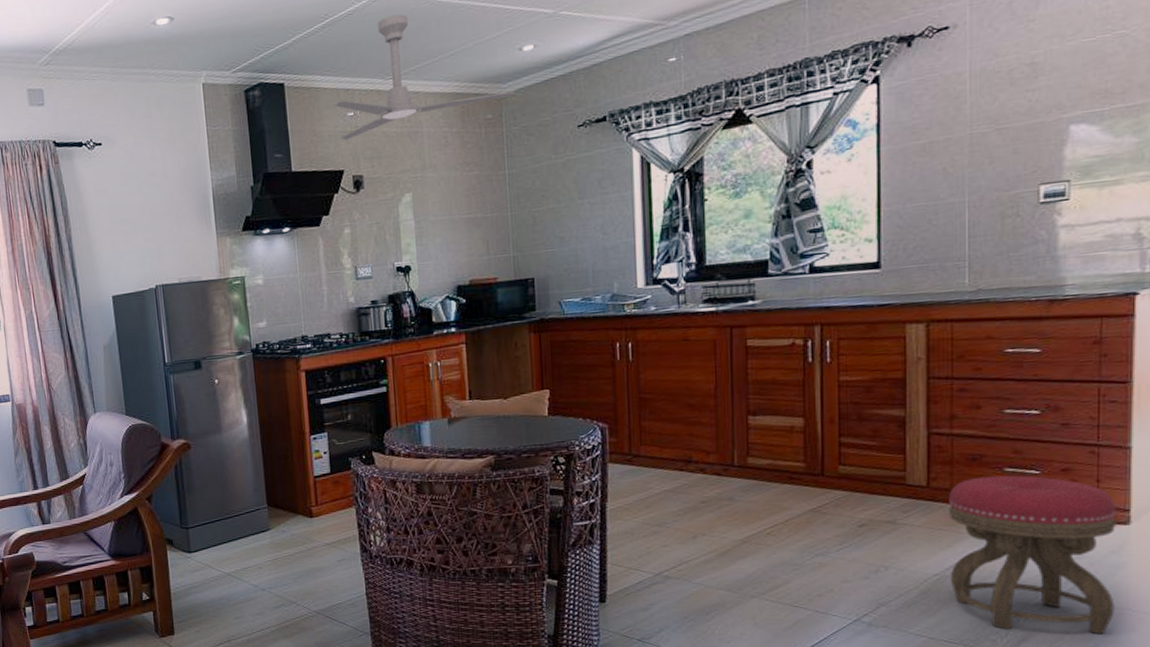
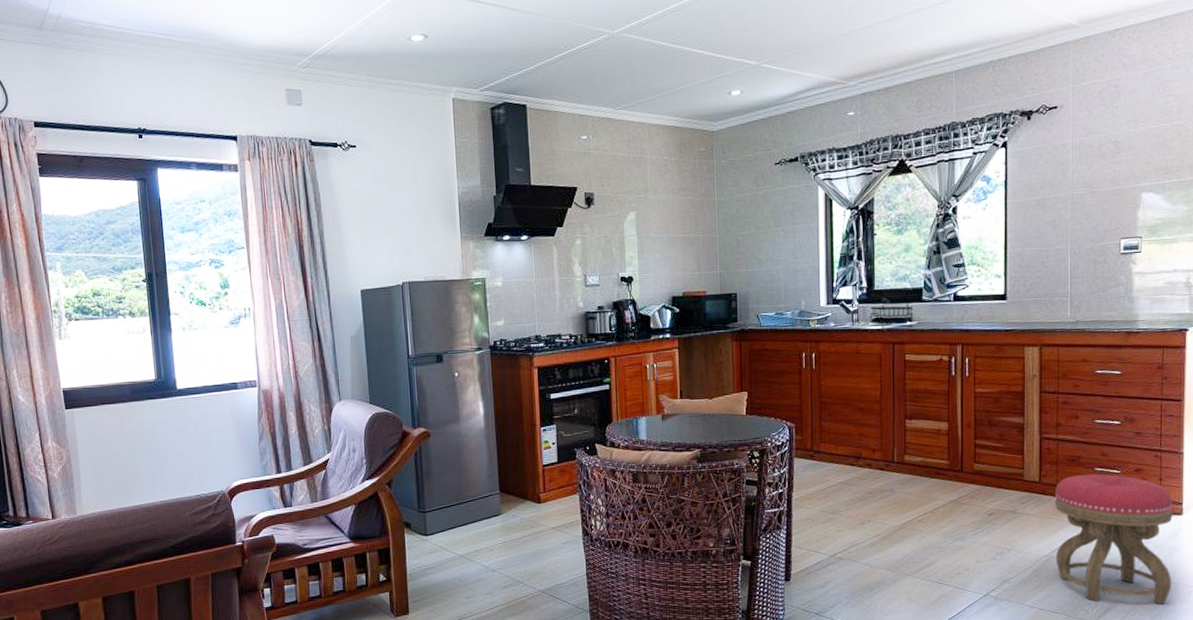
ceiling fan: present [334,14,515,140] -> none [570,53,724,160]

